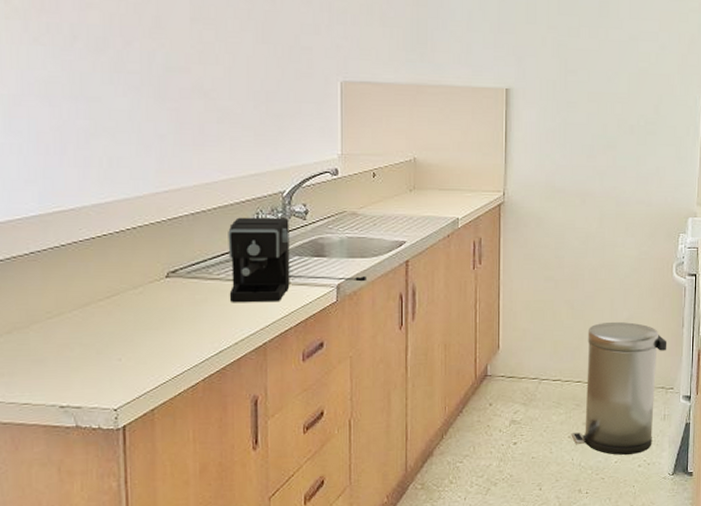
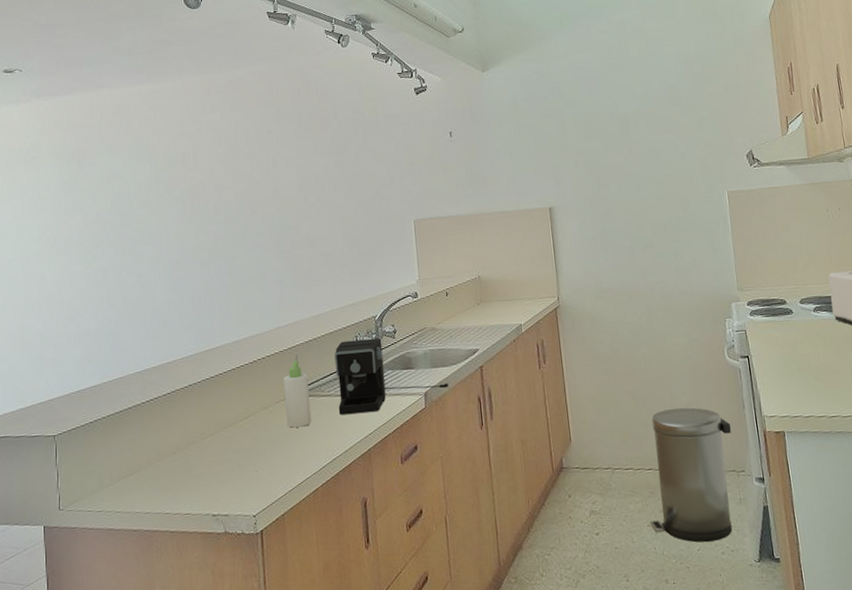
bottle: none [160,227,194,313] -> present [284,354,312,428]

